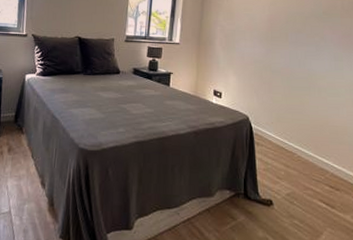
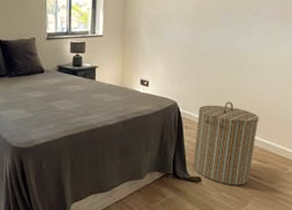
laundry hamper: none [264,121,330,213] -> present [193,102,259,186]

